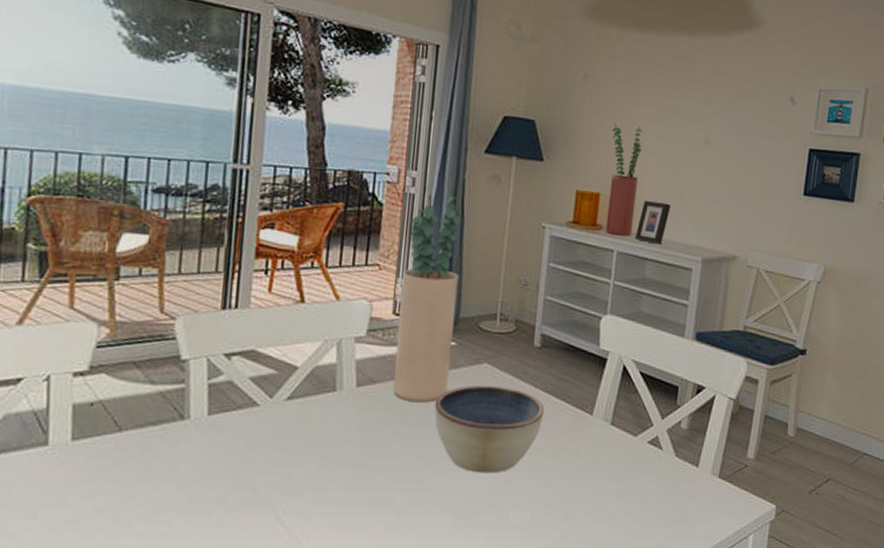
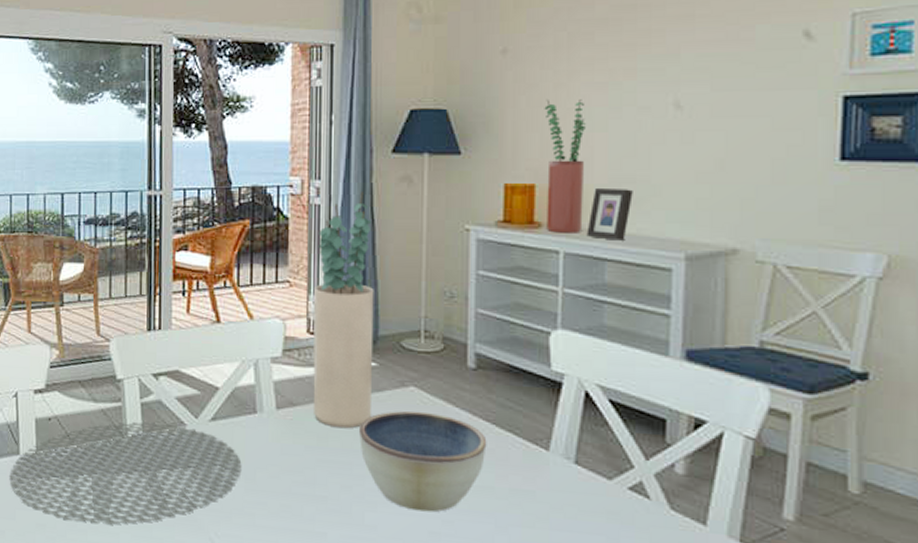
place mat: none [31,403,317,514] -> present [9,422,242,525]

